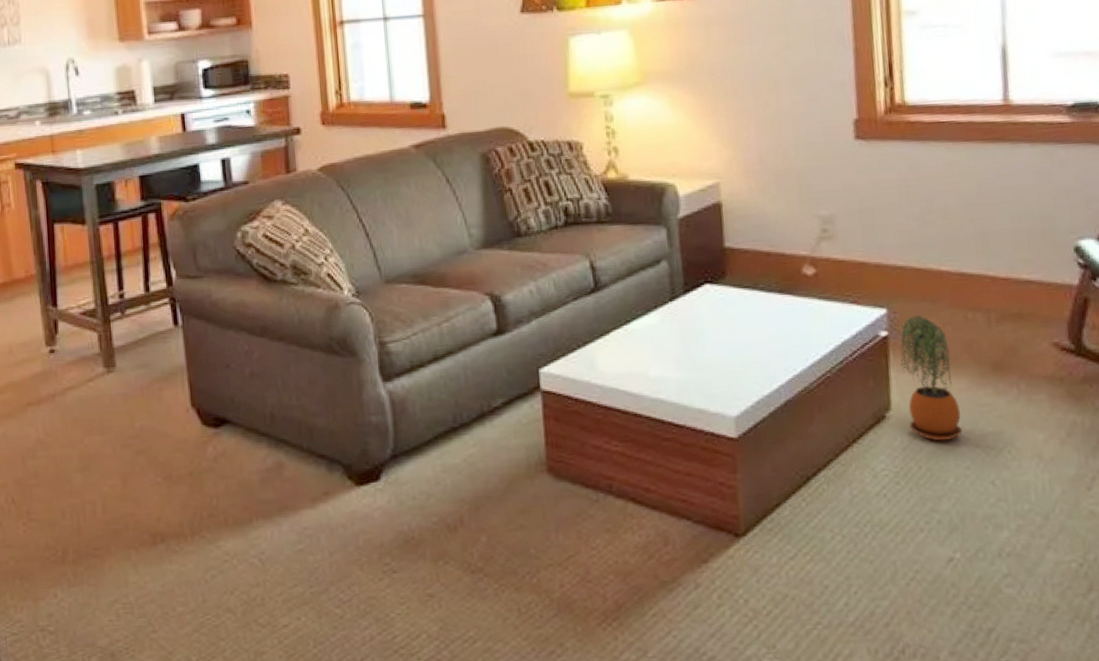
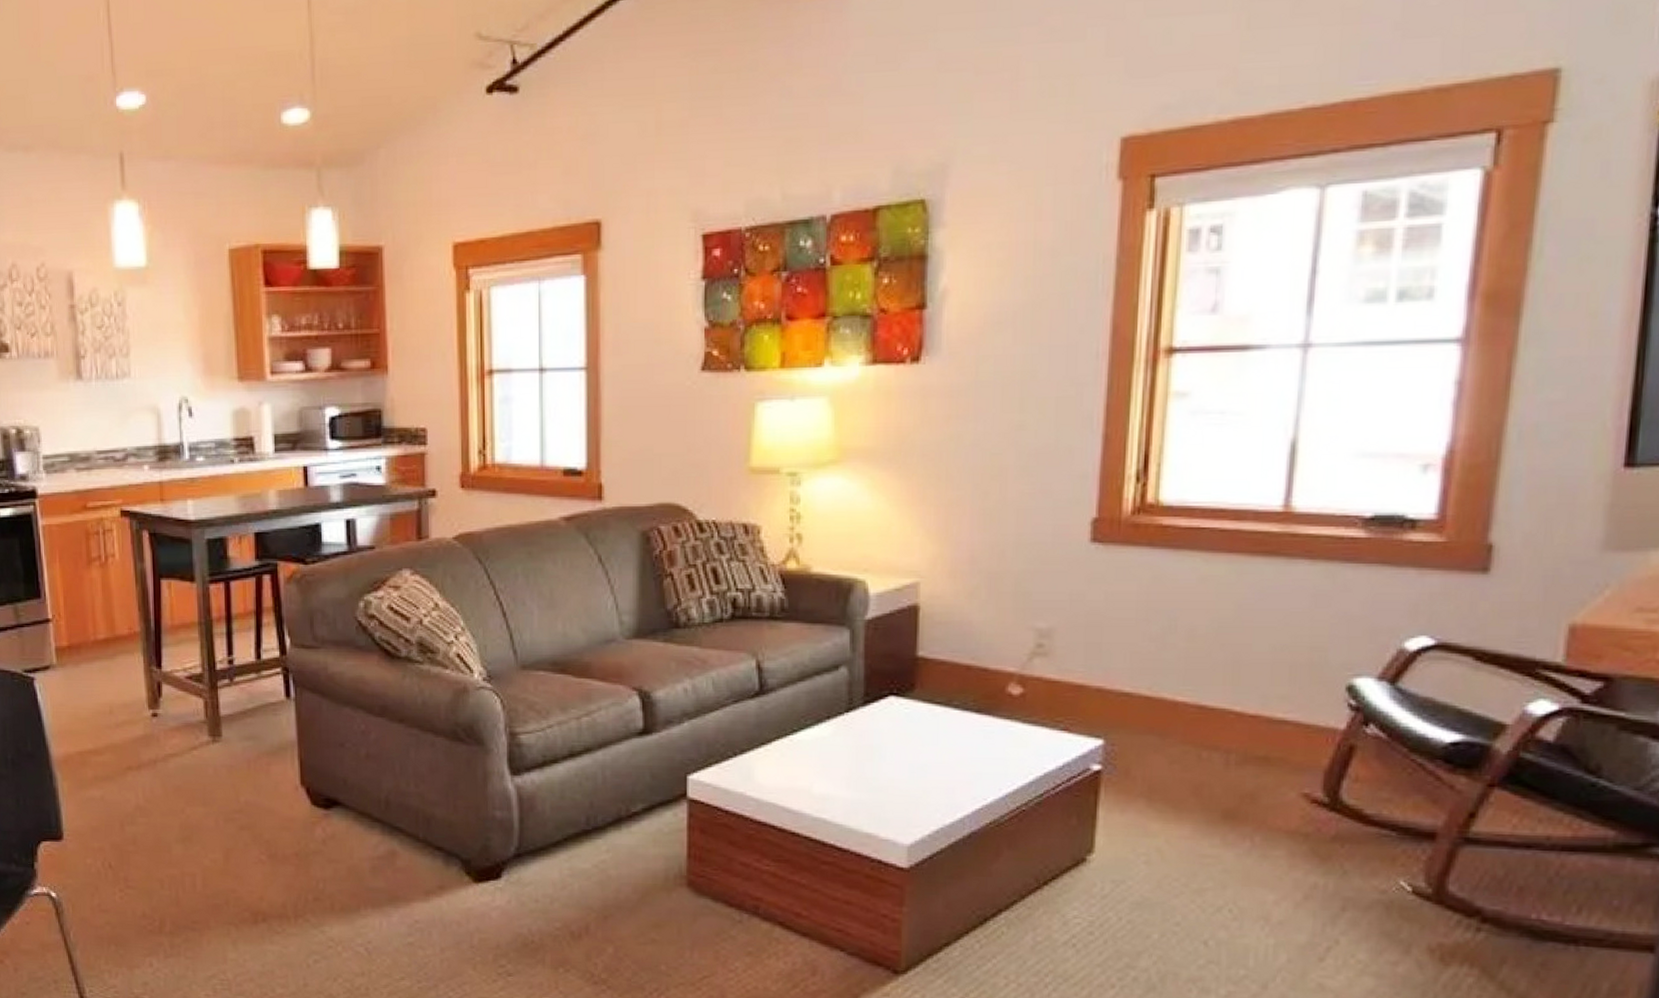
potted plant: present [900,315,963,442] -> none [1112,749,1177,892]

